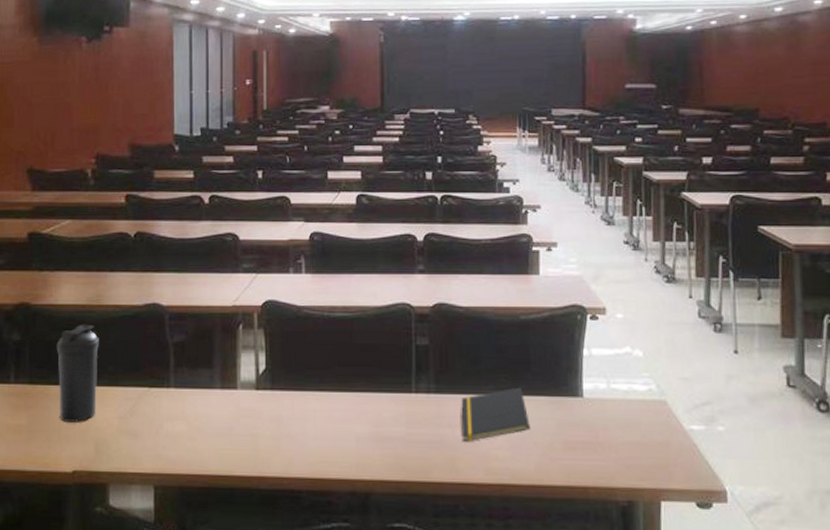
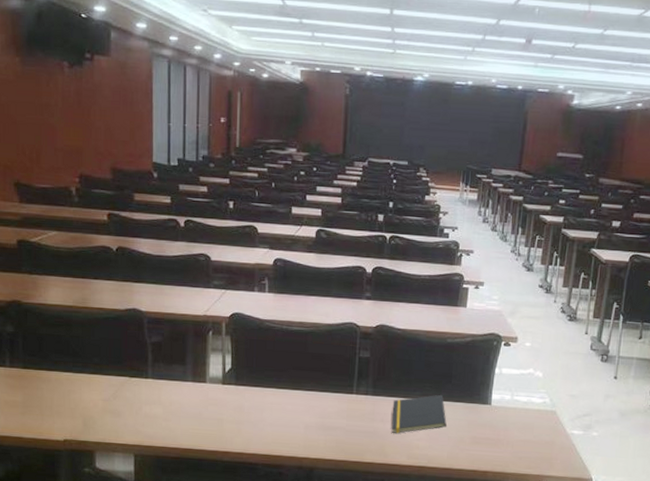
water bottle: present [56,324,99,422] -> none [47,322,85,402]

